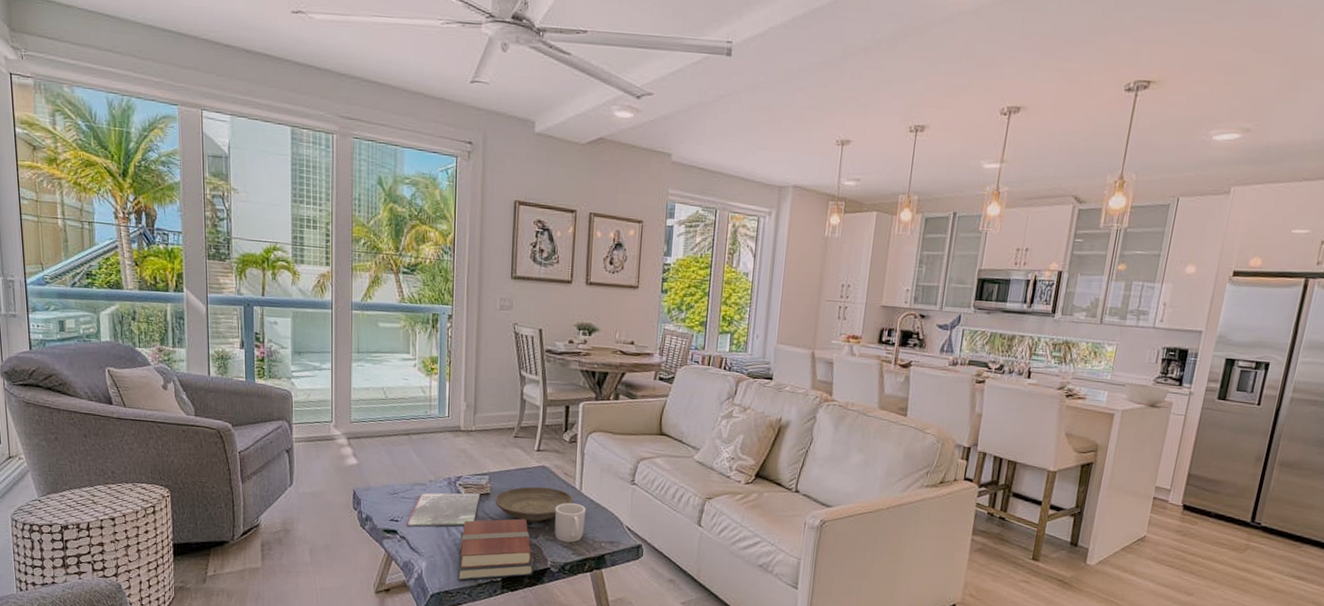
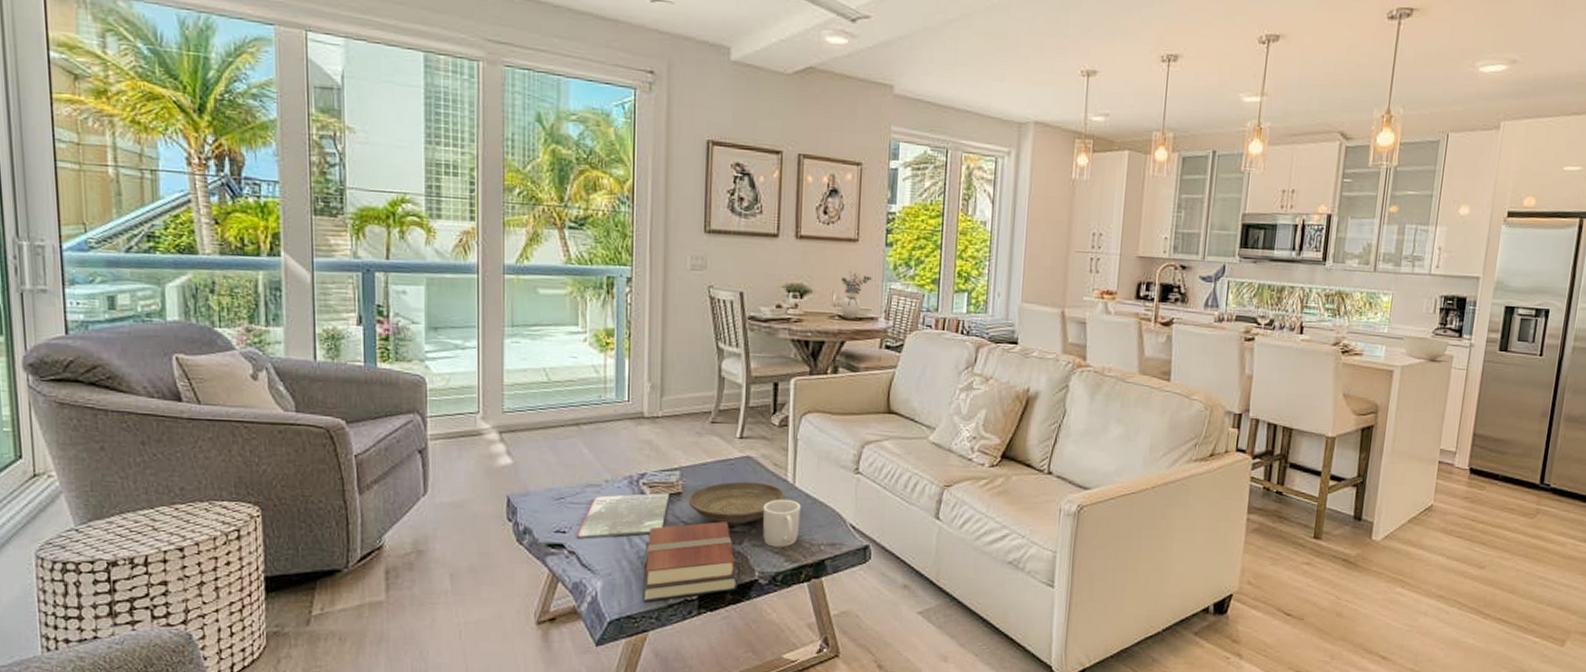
bouquet: none [622,311,649,354] -> present [840,268,872,318]

